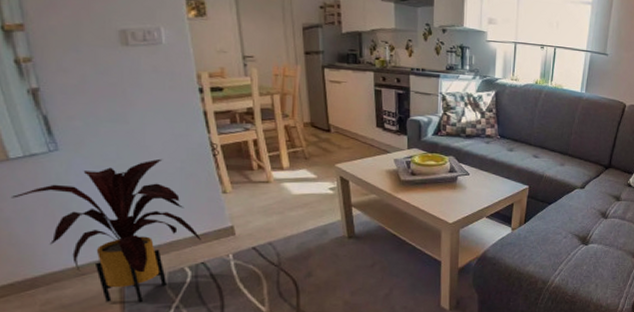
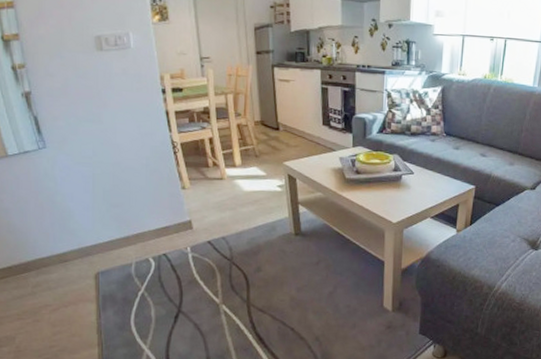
house plant: present [10,158,201,303] -> none [9,156,163,289]

